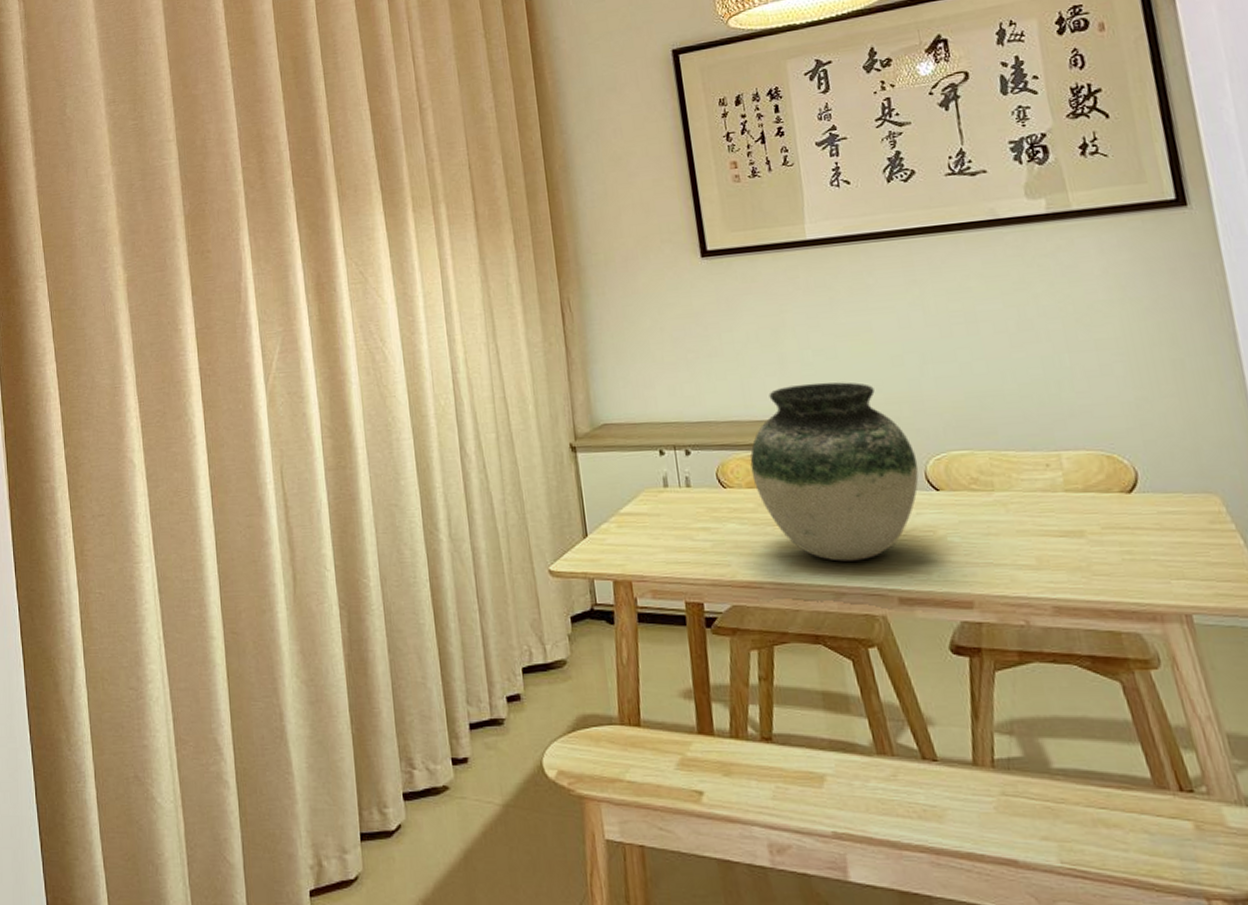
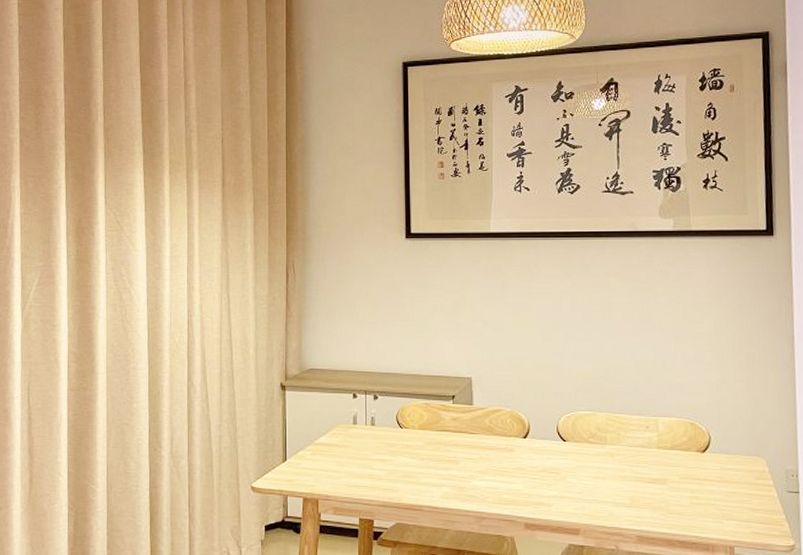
vase: present [750,382,919,562] -> none [424,349,553,493]

